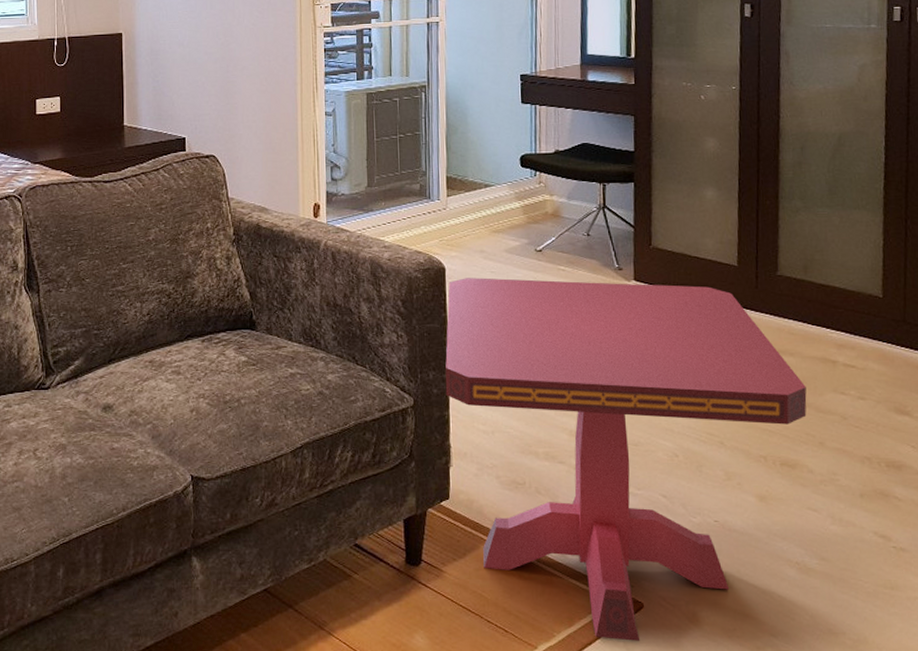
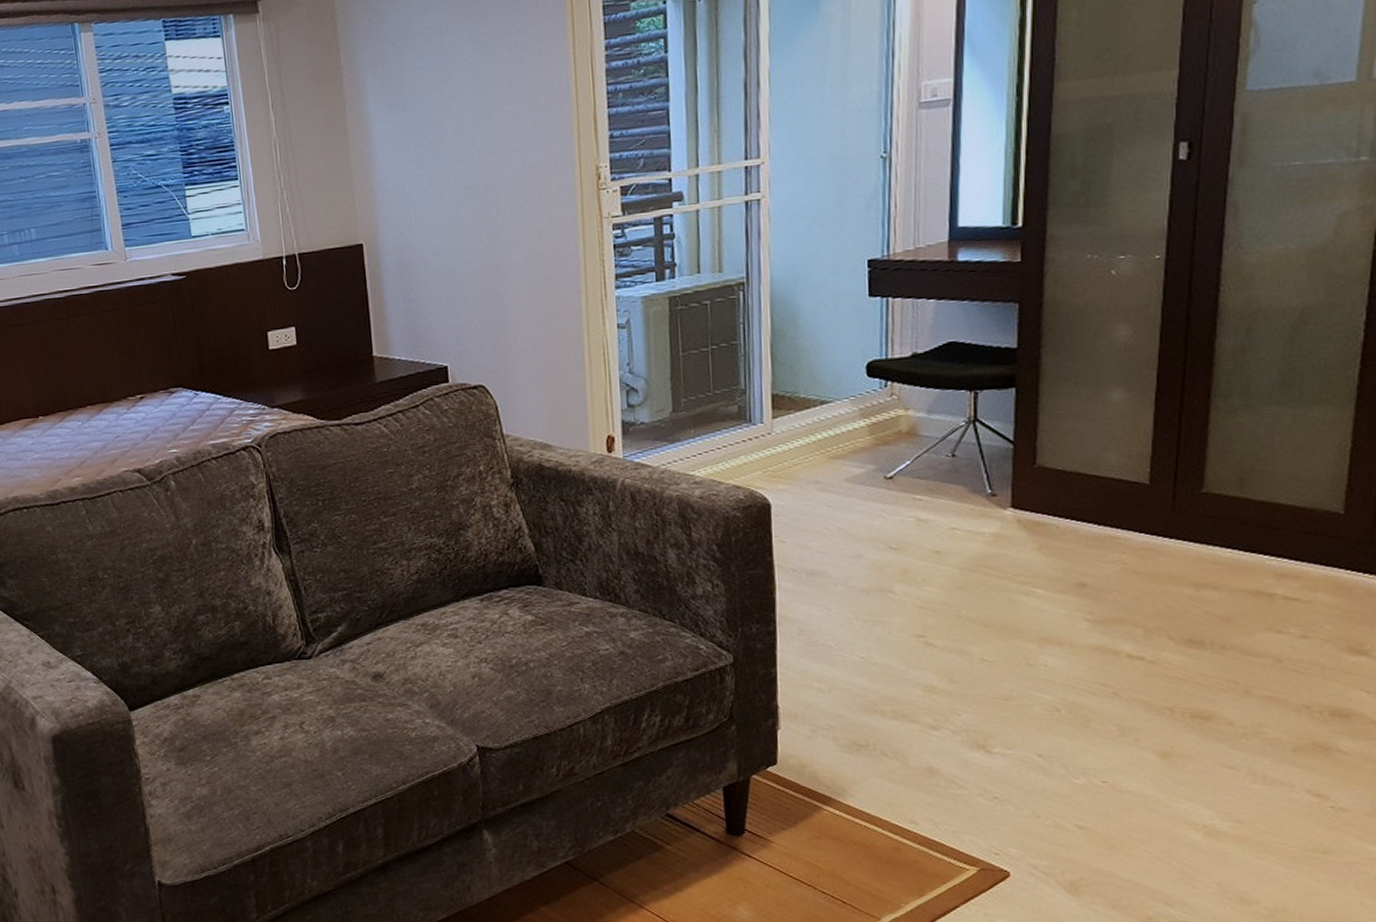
side table: present [445,278,807,641] -> none [771,511,1231,912]

